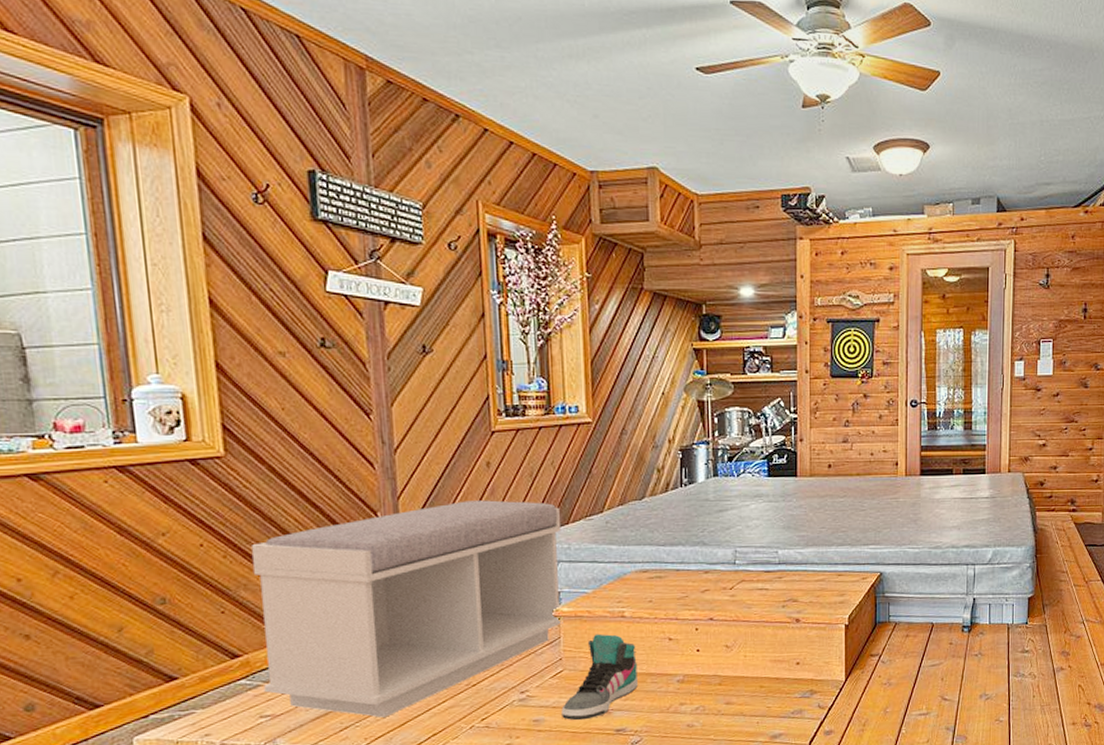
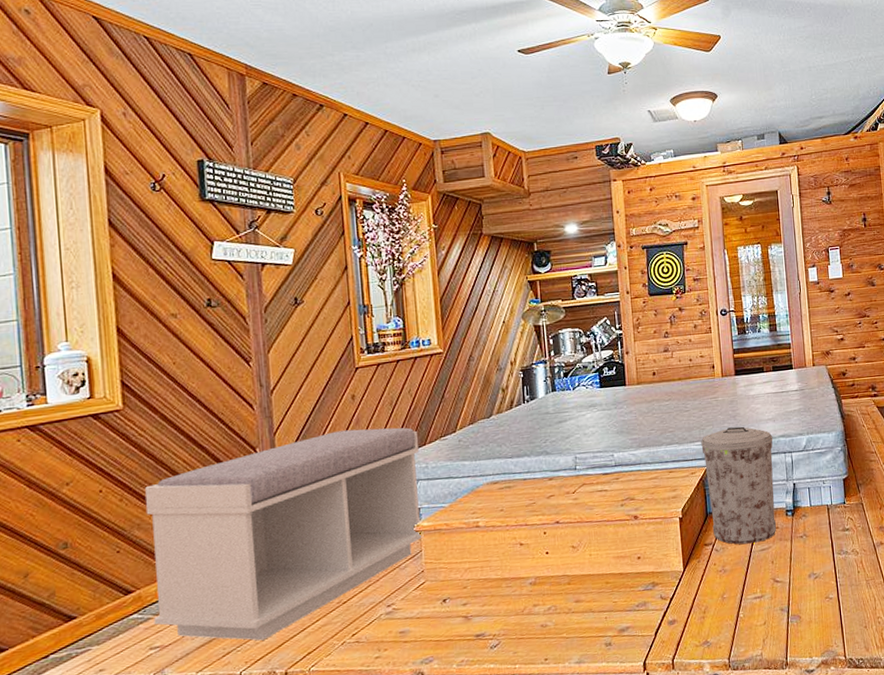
sneaker: present [561,634,638,721] -> none [425,544,494,629]
trash can: none [876,532,956,658] -> present [701,426,777,545]

